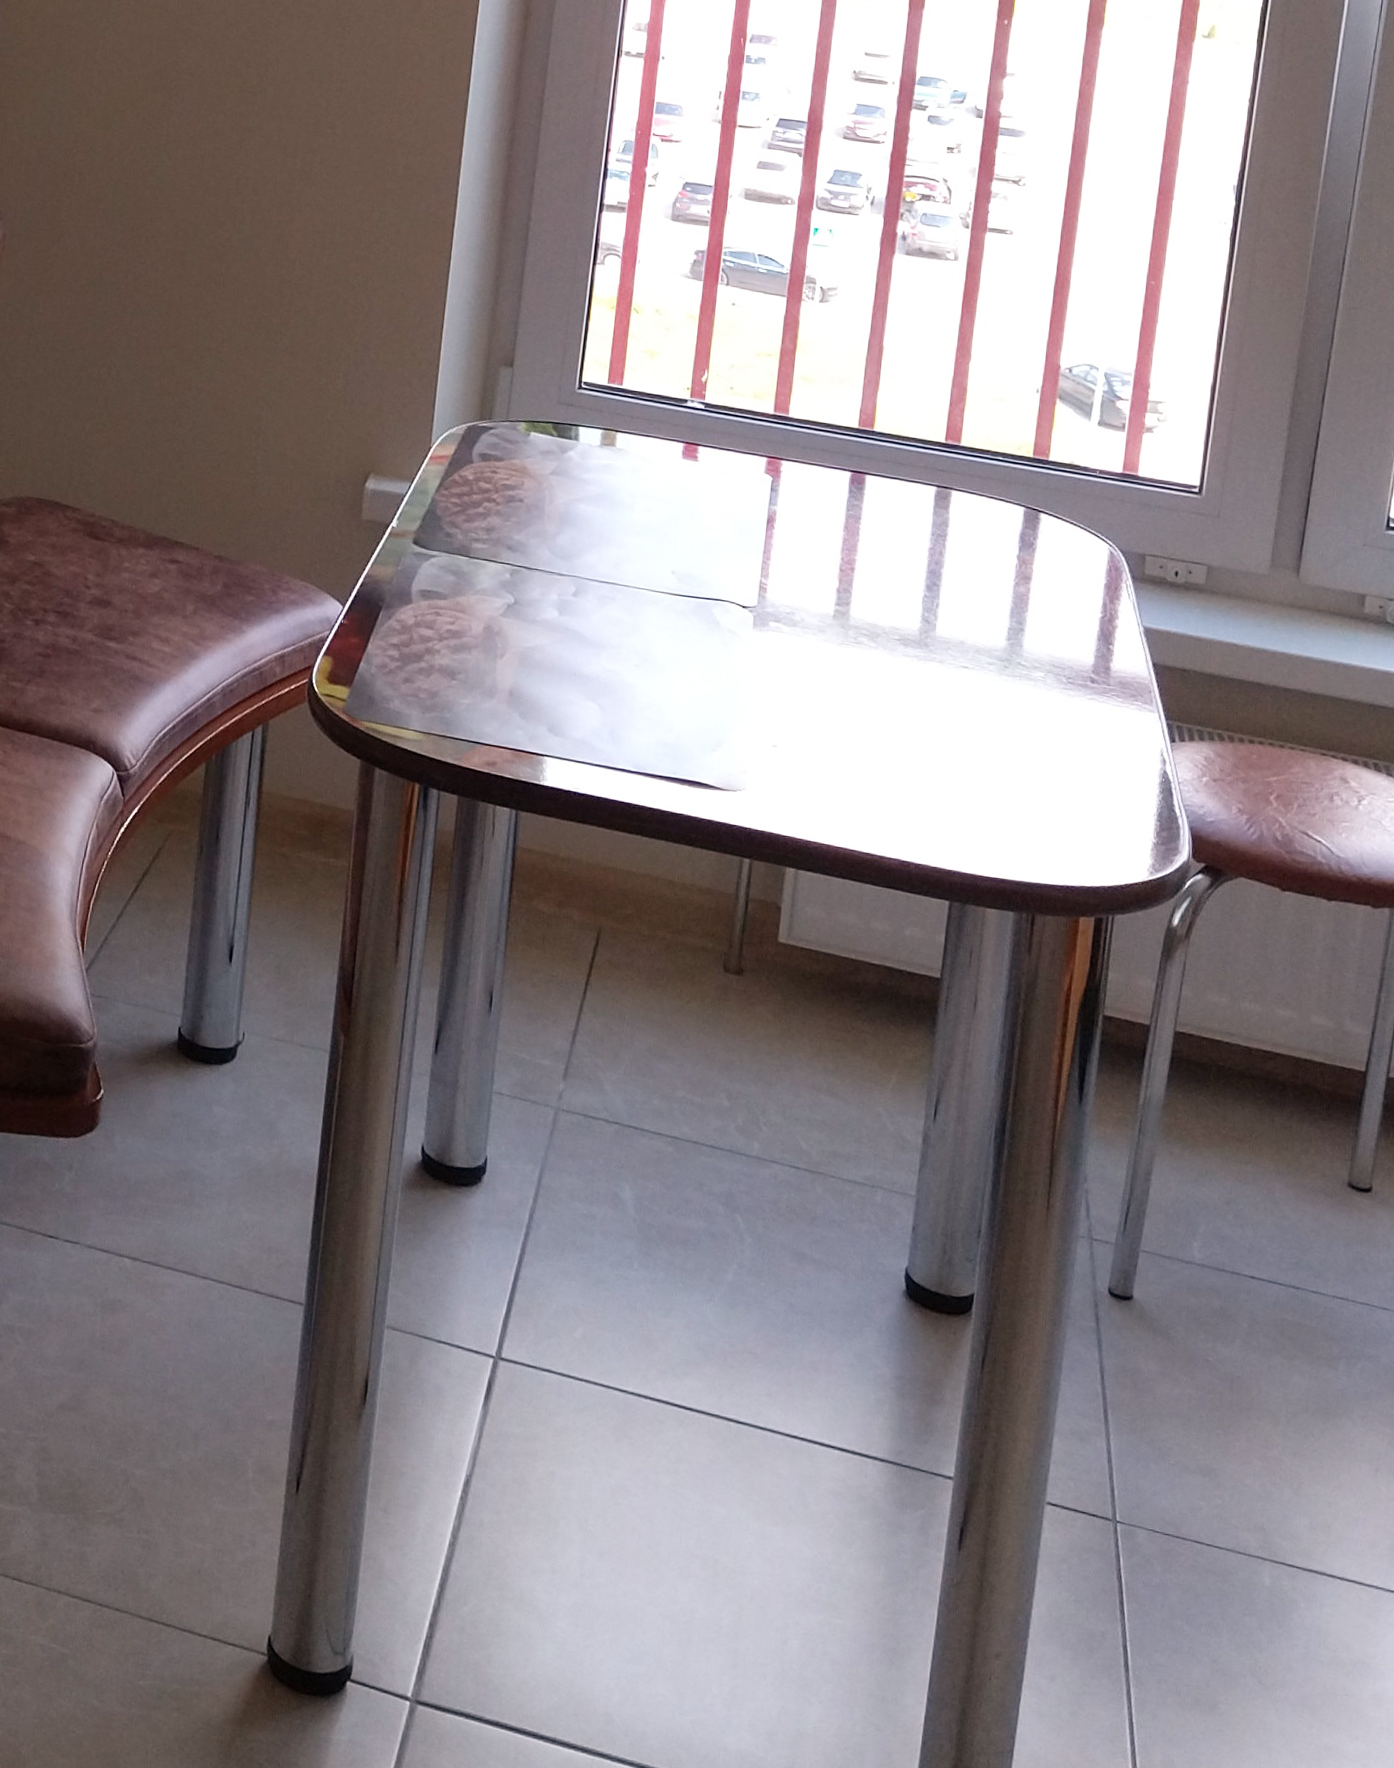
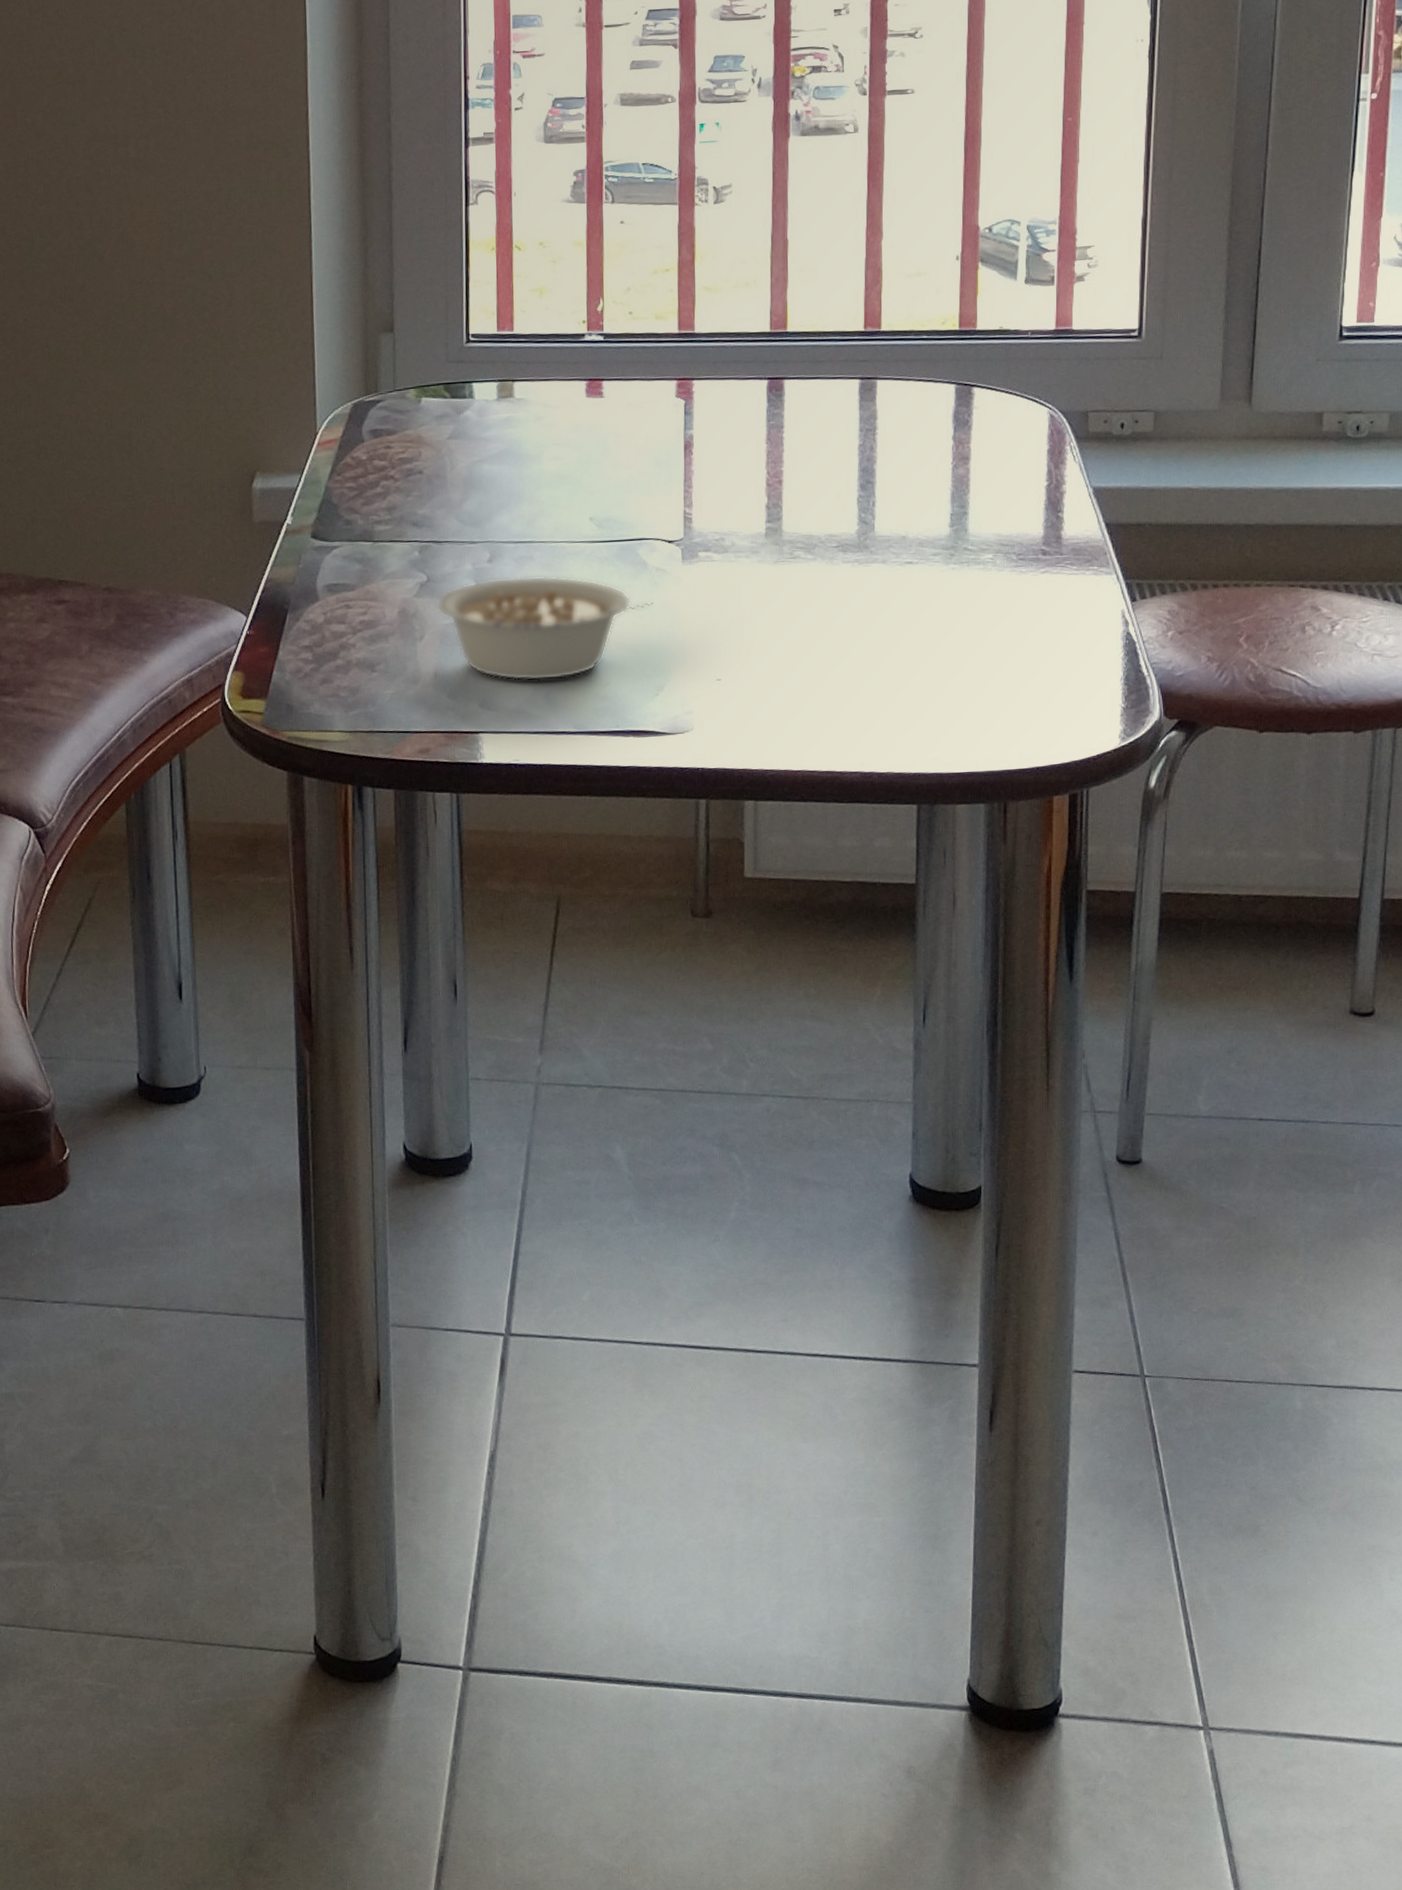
legume: none [519,611,722,719] -> present [436,575,654,682]

